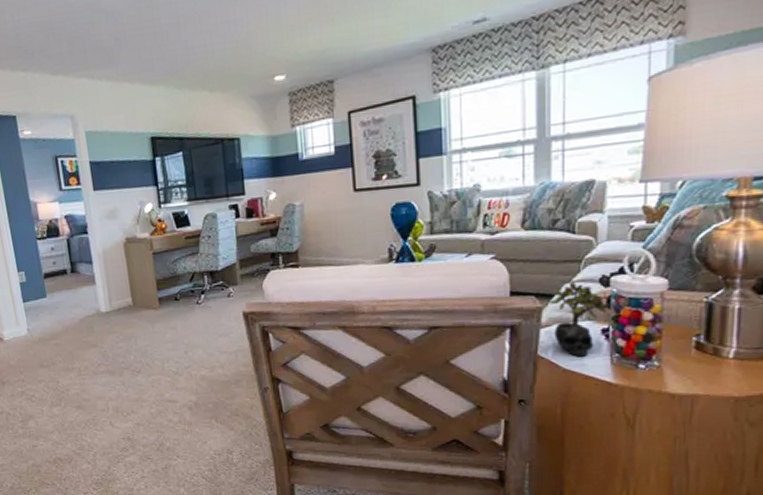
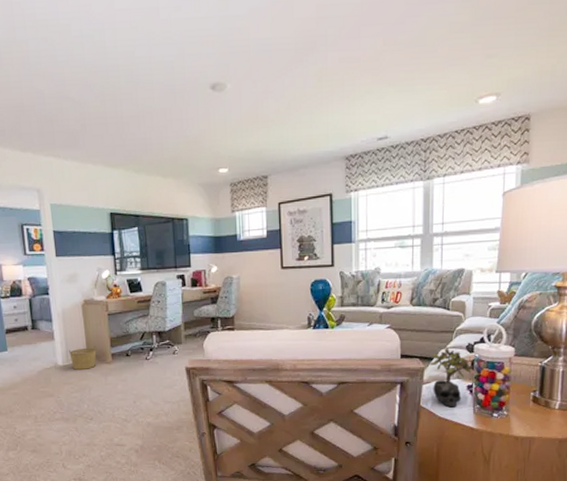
basket: none [112,289,142,317] -> present [69,346,97,370]

